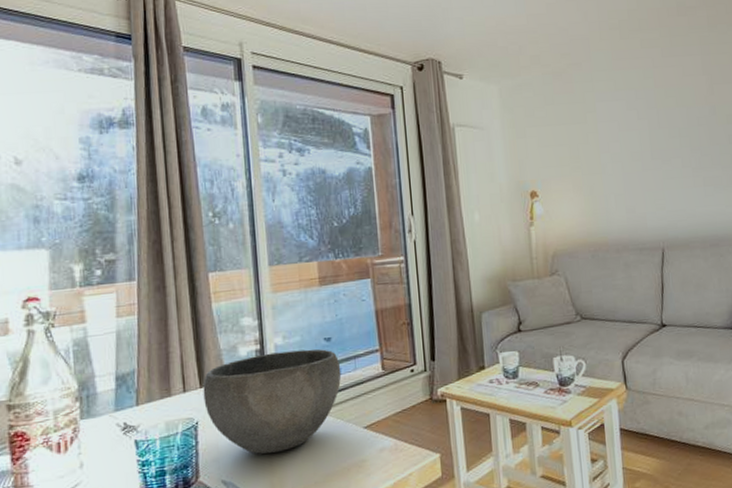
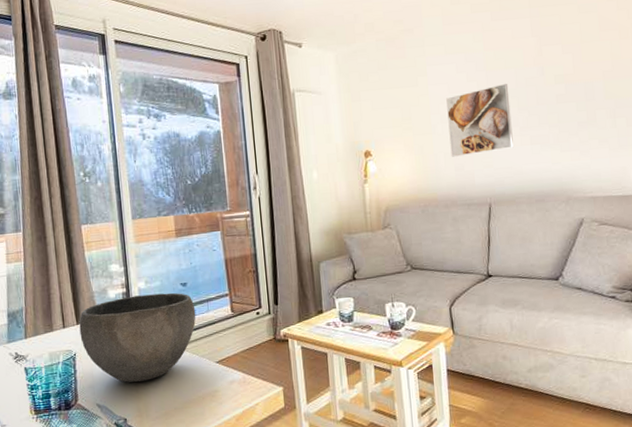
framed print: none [616,121,687,199] -> present [446,83,514,157]

